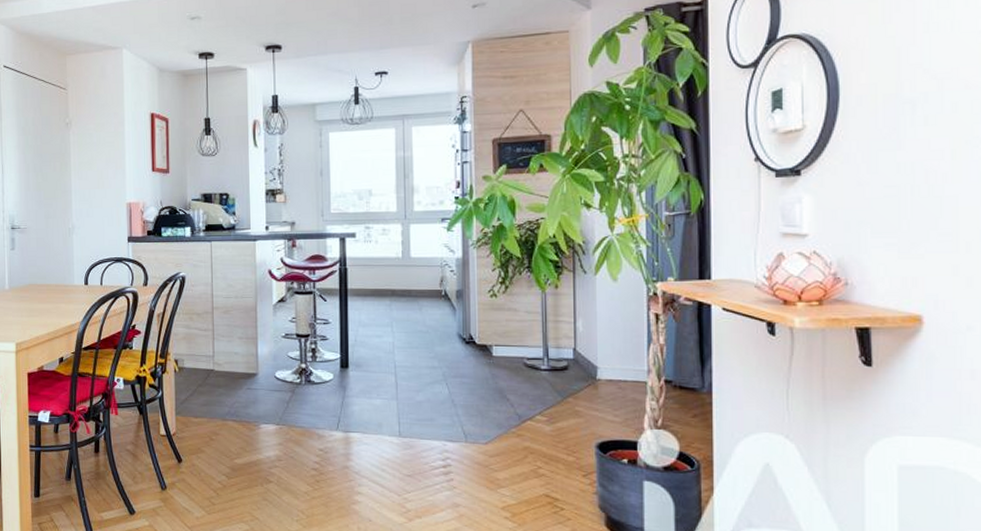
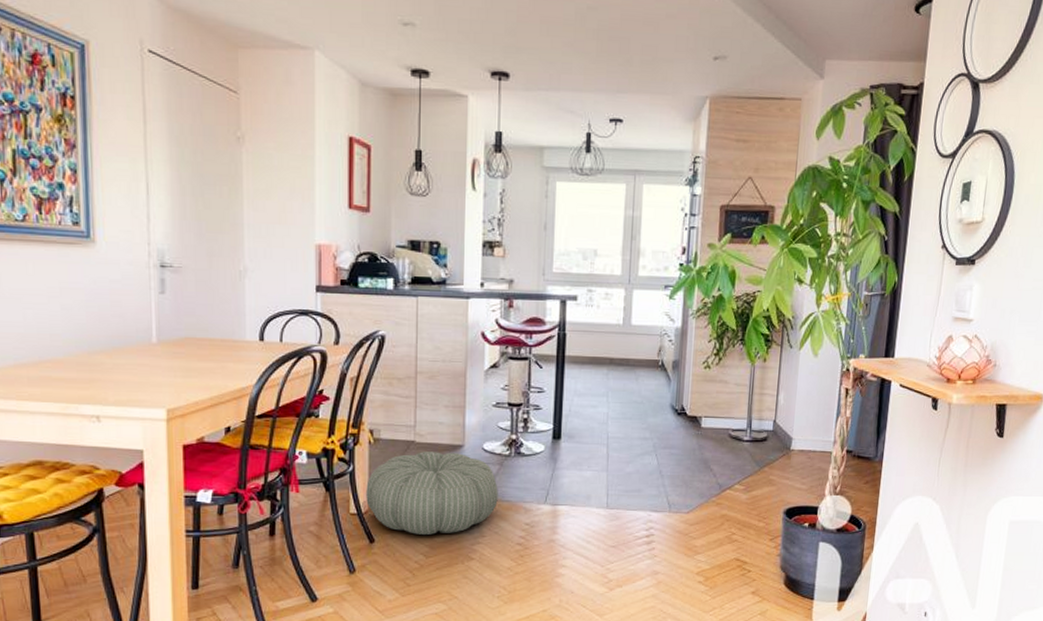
pouf: none [173,379,292,457] -> present [366,452,498,535]

